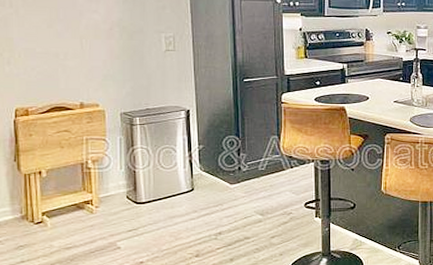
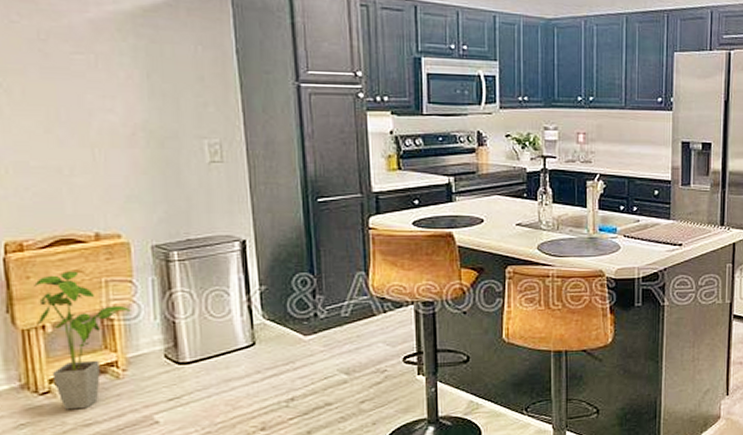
house plant: none [35,131,104,236] -> present [34,271,131,410]

